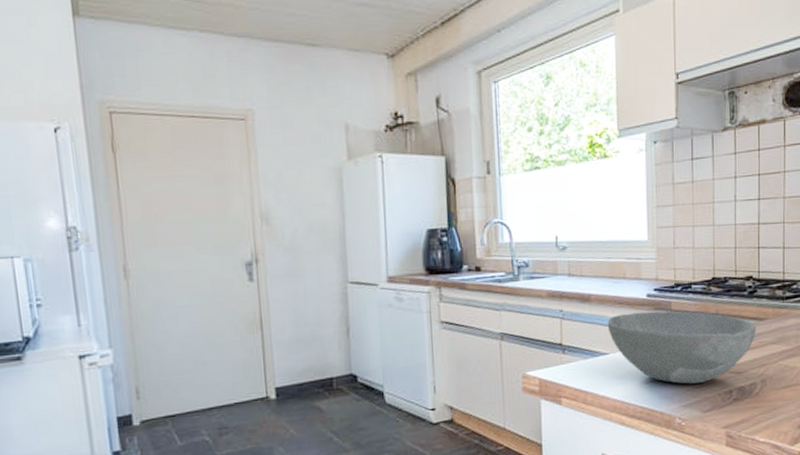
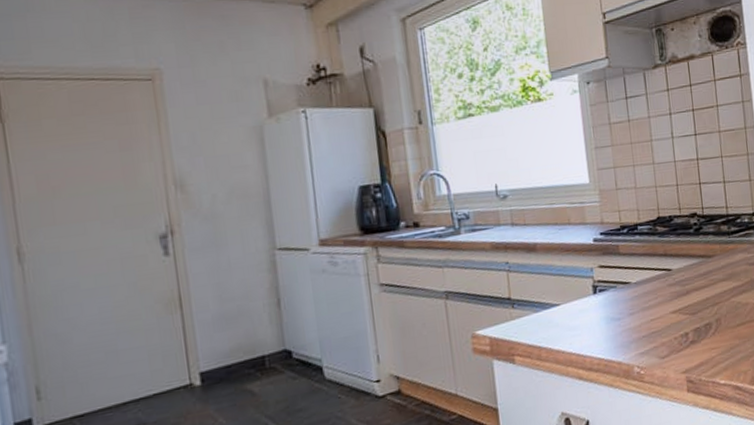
bowl: present [607,311,757,384] -> none [555,254,706,330]

